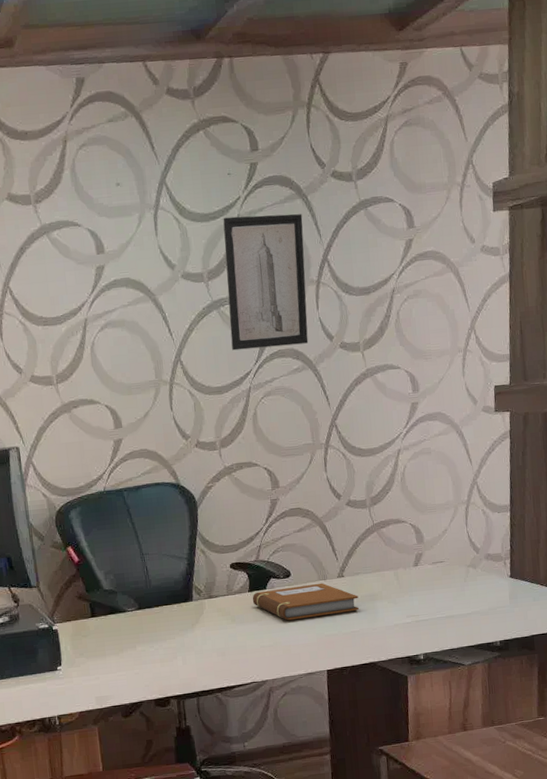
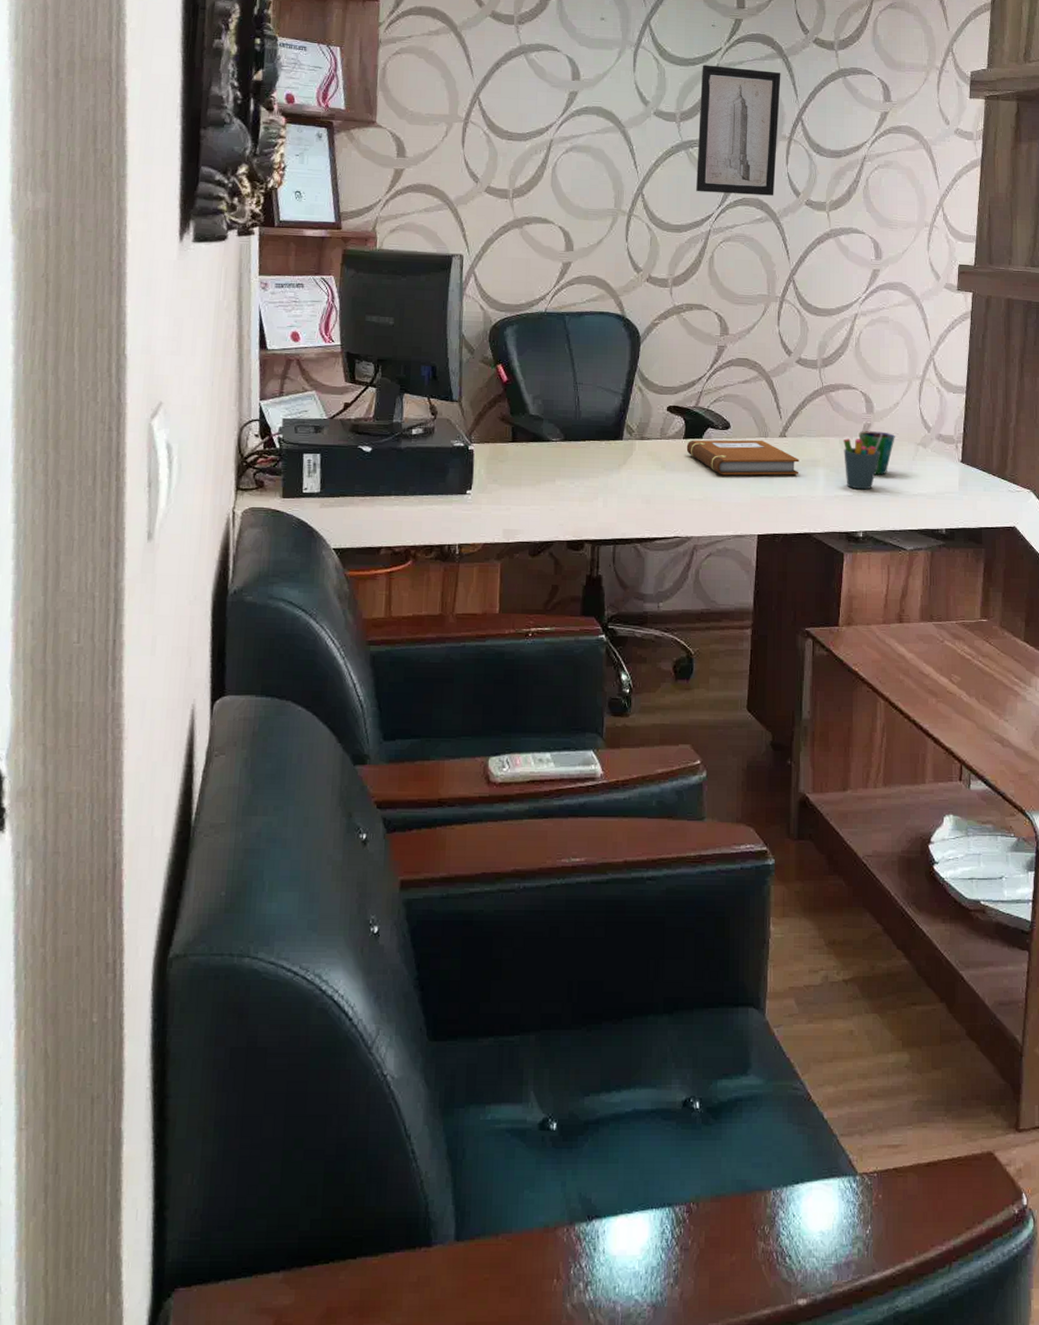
pen holder: none [397,561,434,616] -> present [842,434,883,490]
cup: none [411,559,446,600] -> present [859,431,895,475]

